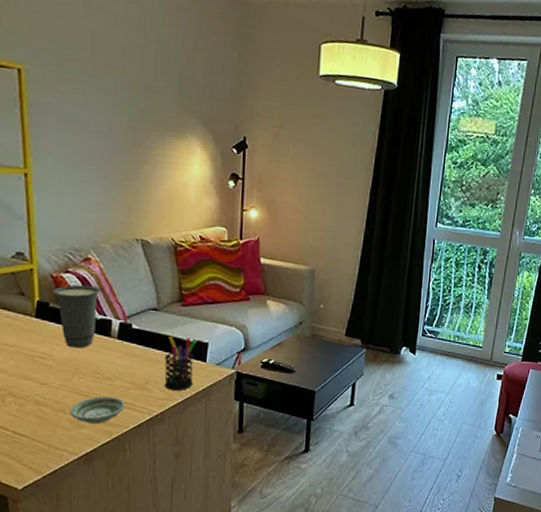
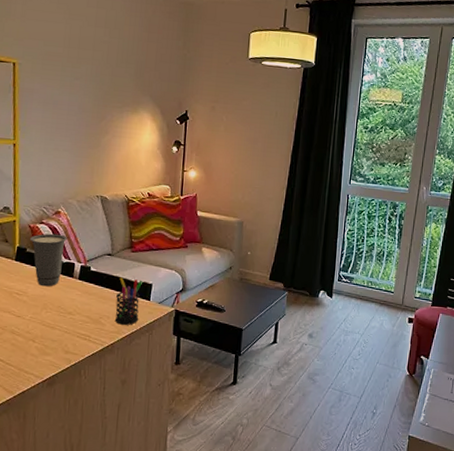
saucer: present [69,396,126,423] -> none [37,328,83,352]

